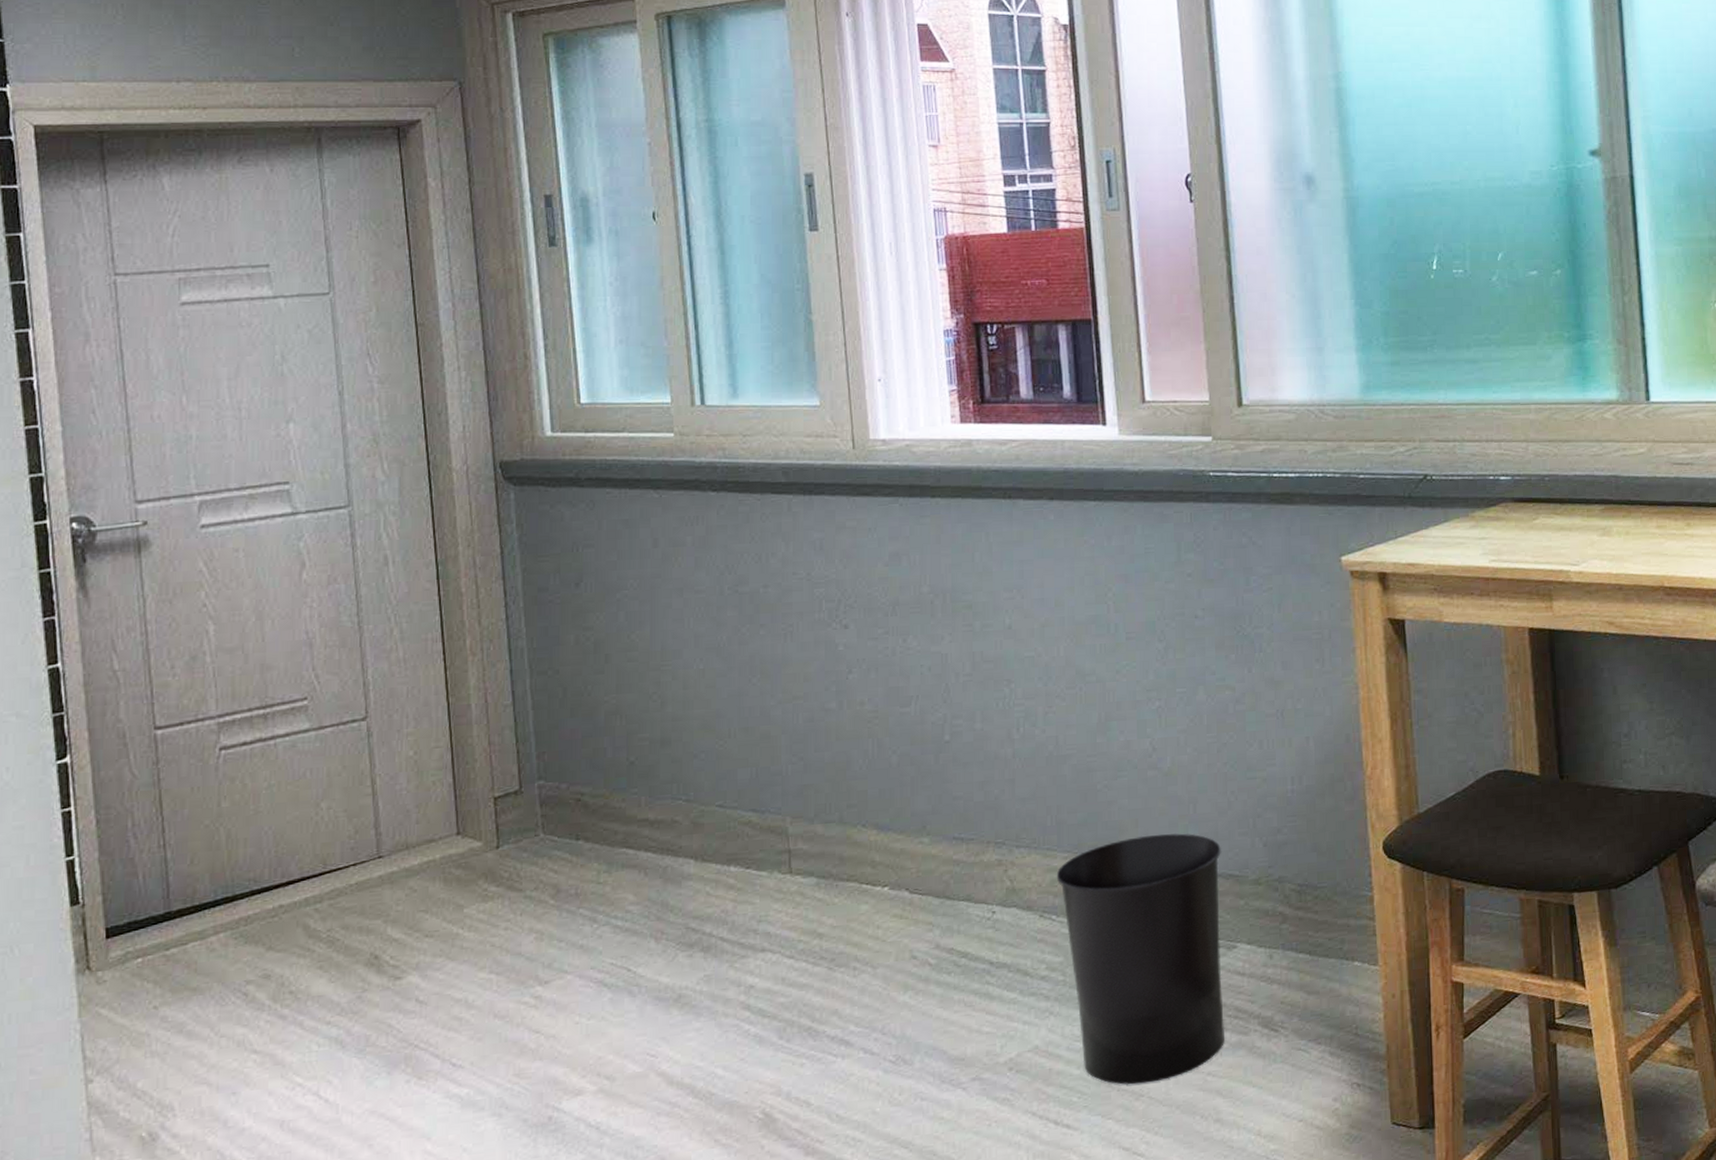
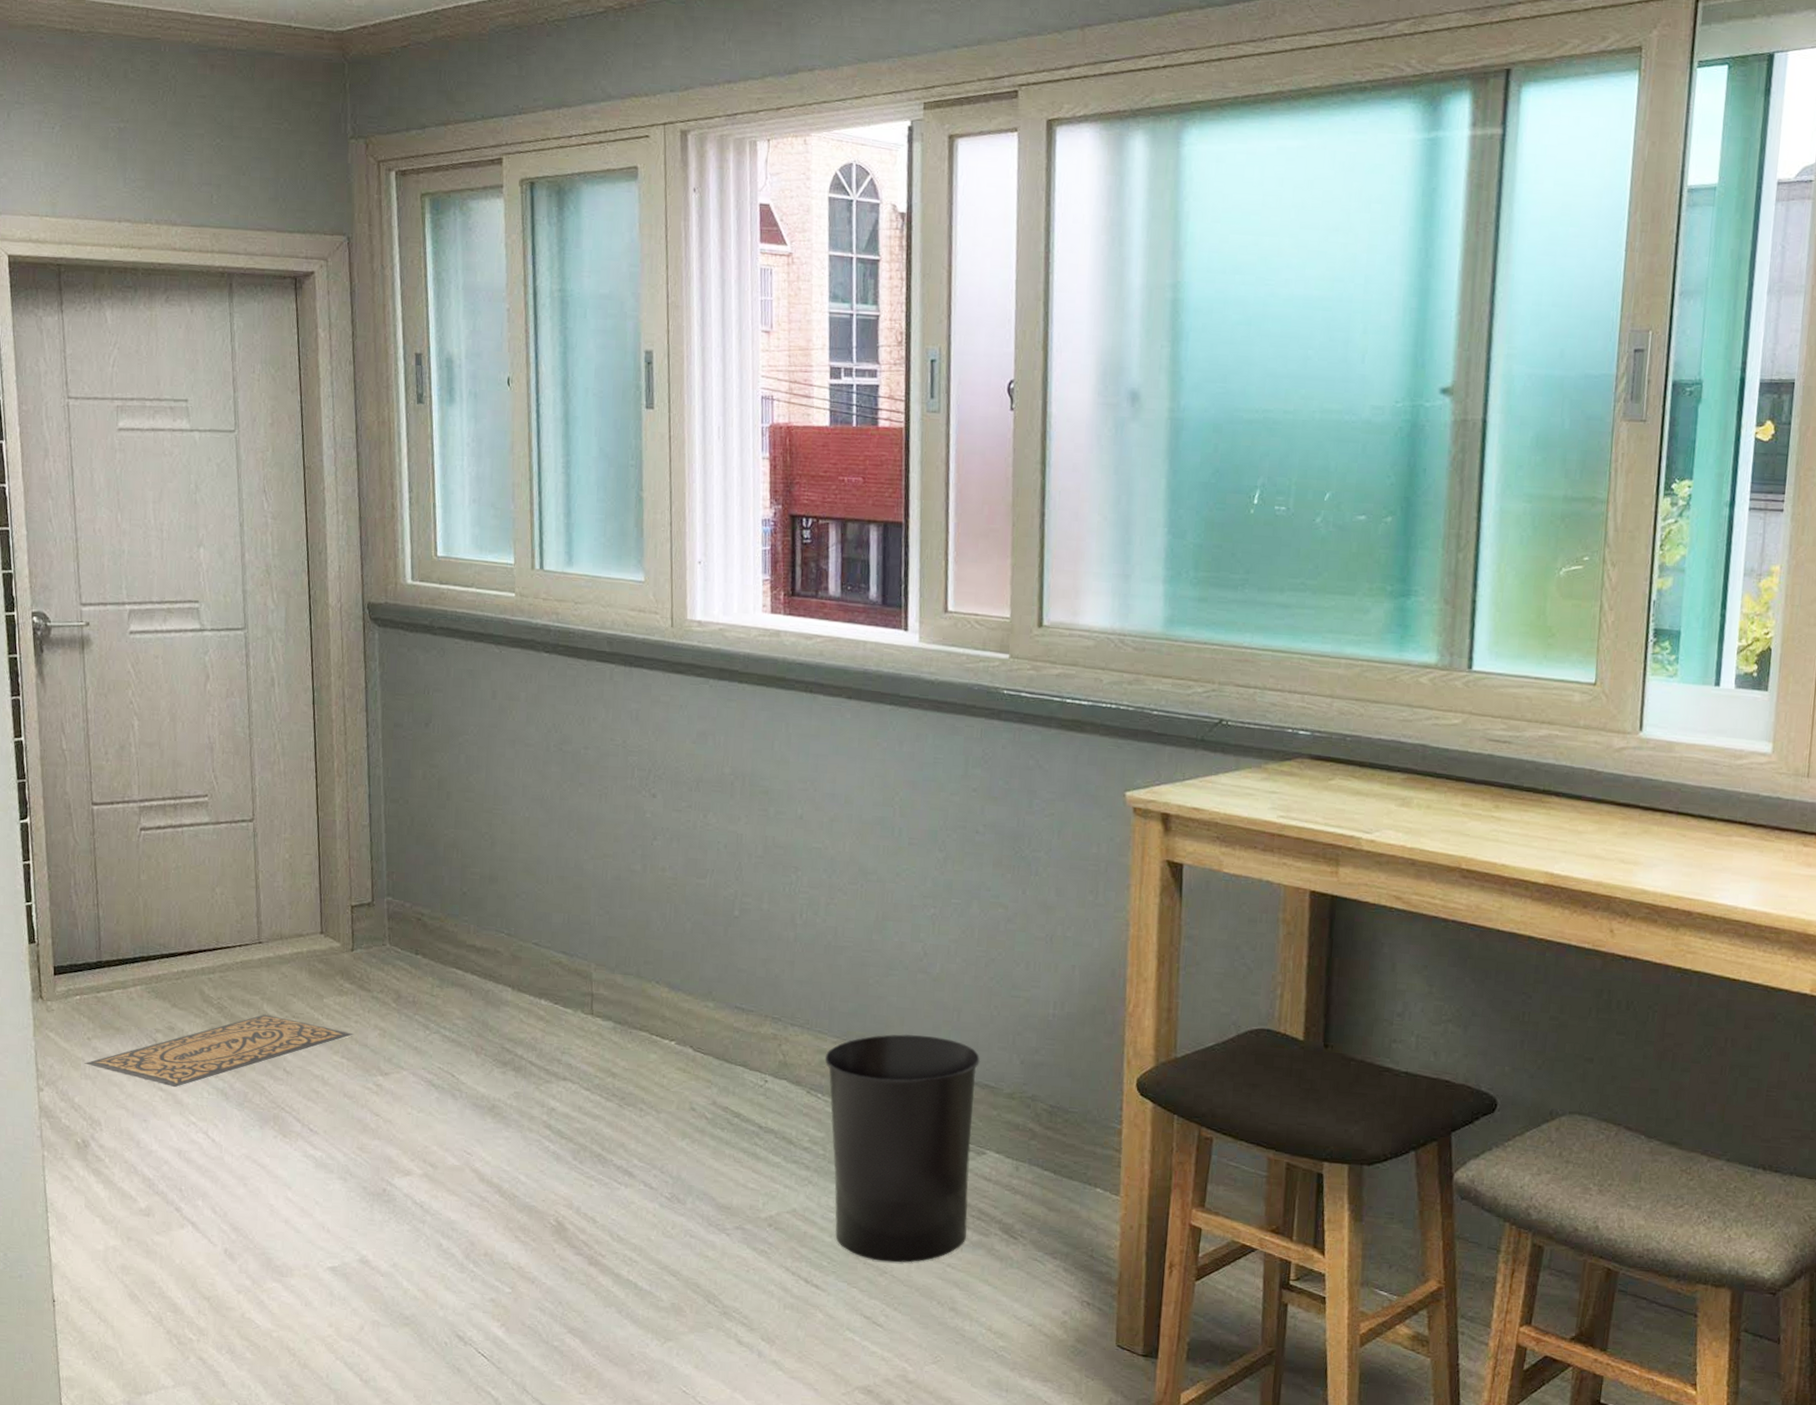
doormat: none [150,938,504,1047] -> present [84,1014,354,1088]

